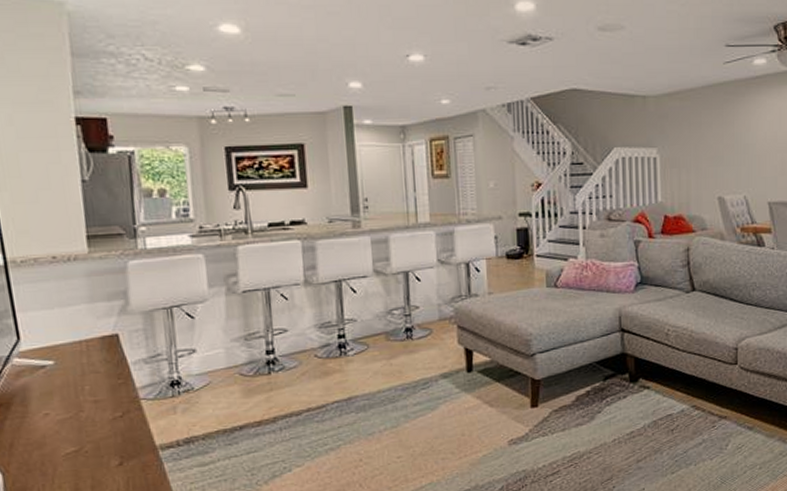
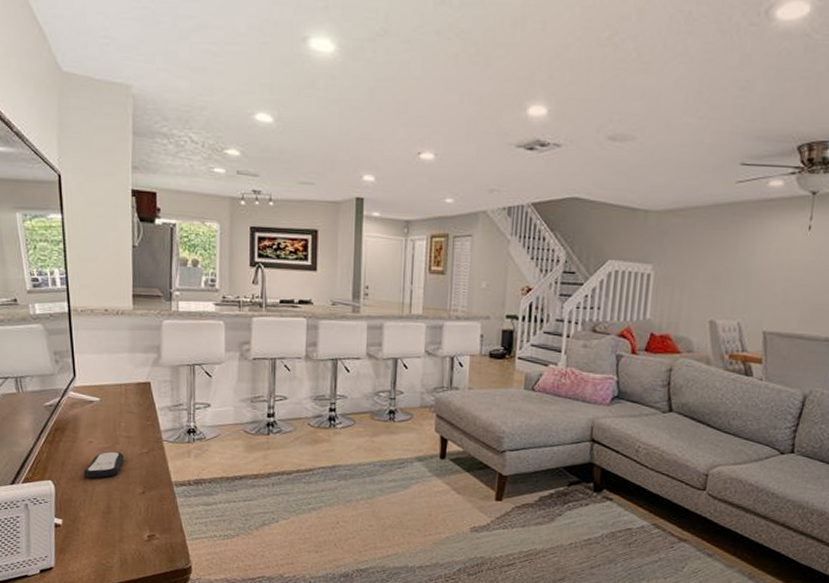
remote control: none [39,420,93,459] -> present [83,451,125,479]

